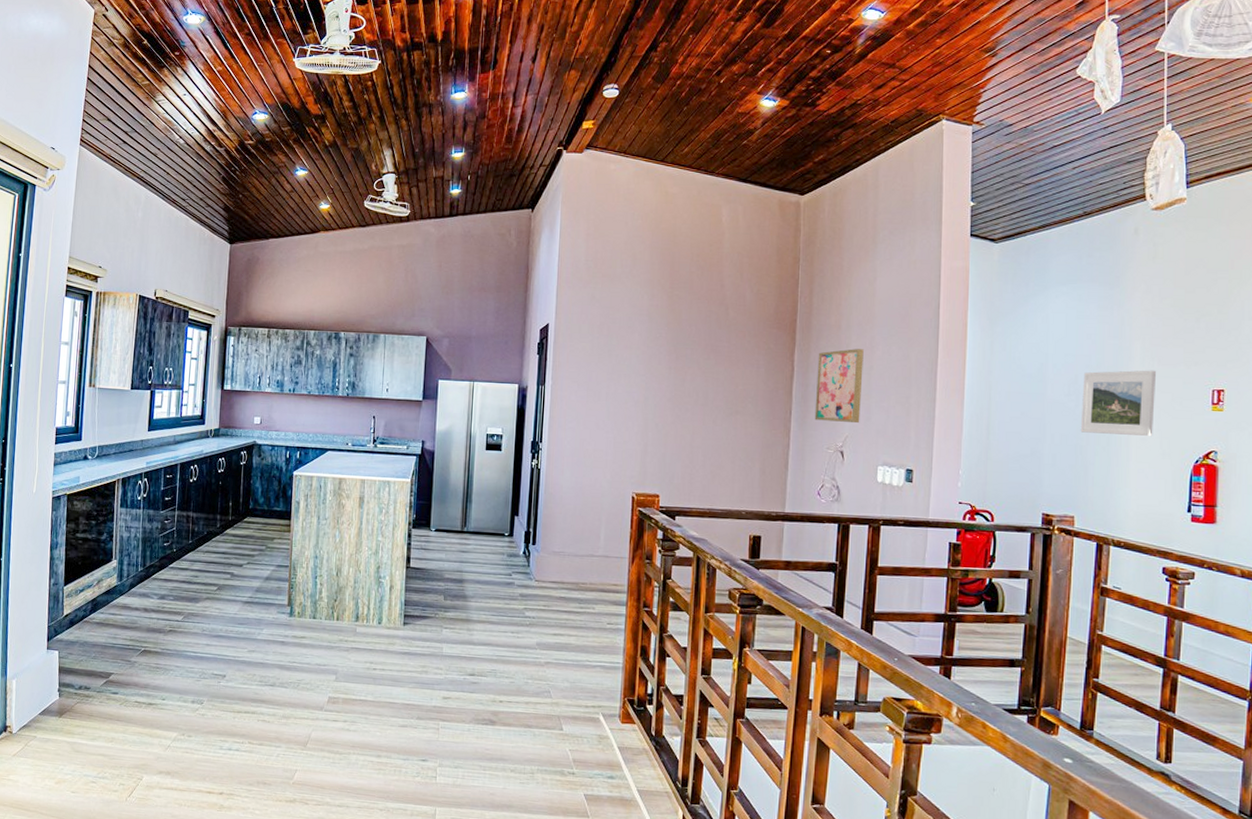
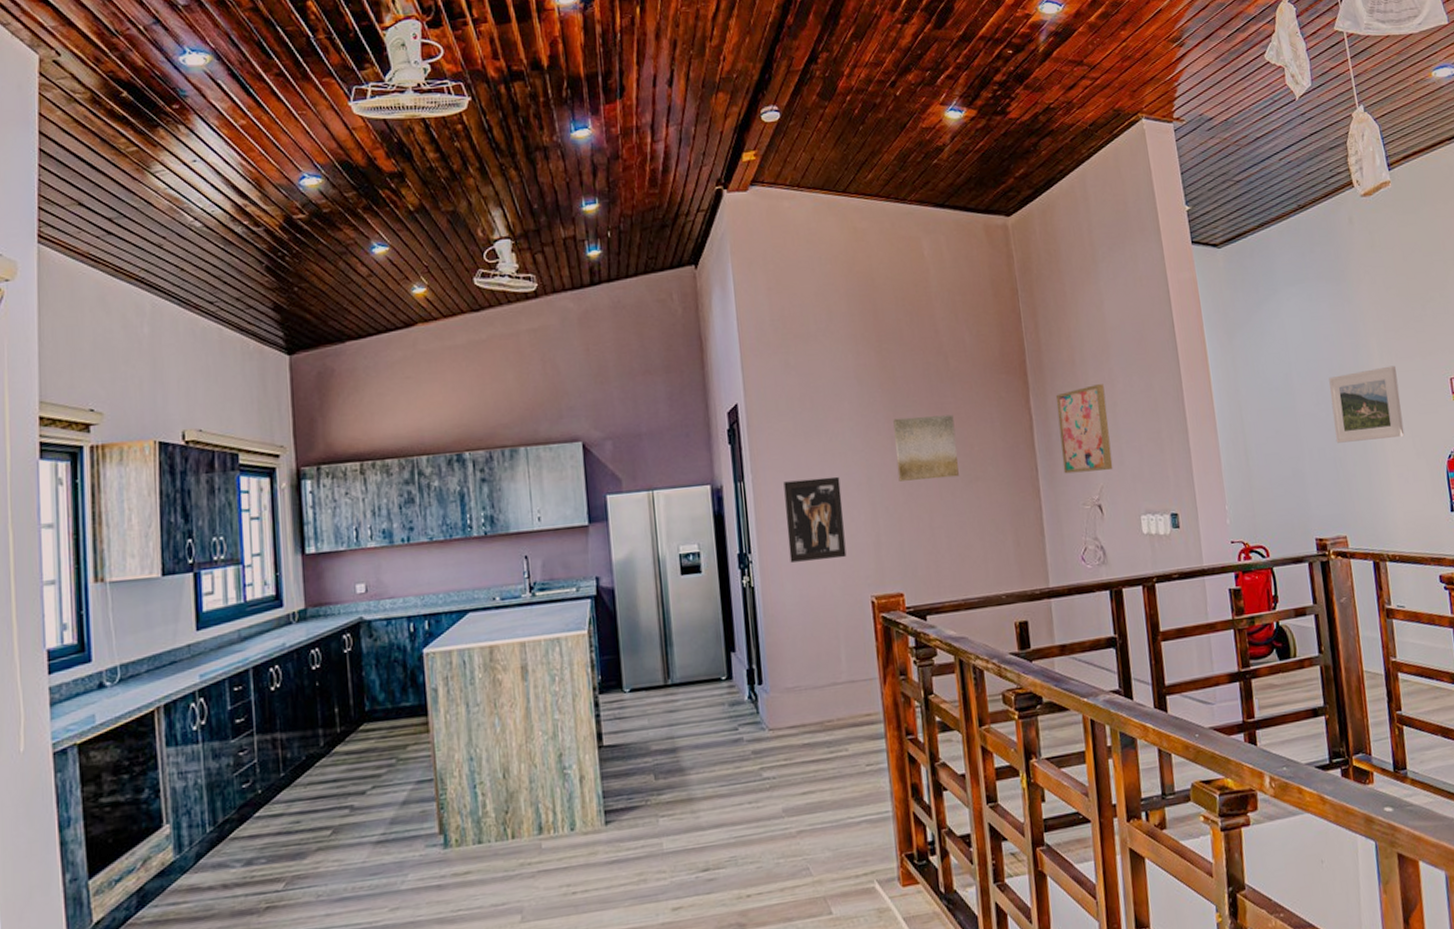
wall art: none [572,390,622,458] -> present [783,476,847,563]
wall art: none [670,353,725,408] -> present [893,414,959,481]

